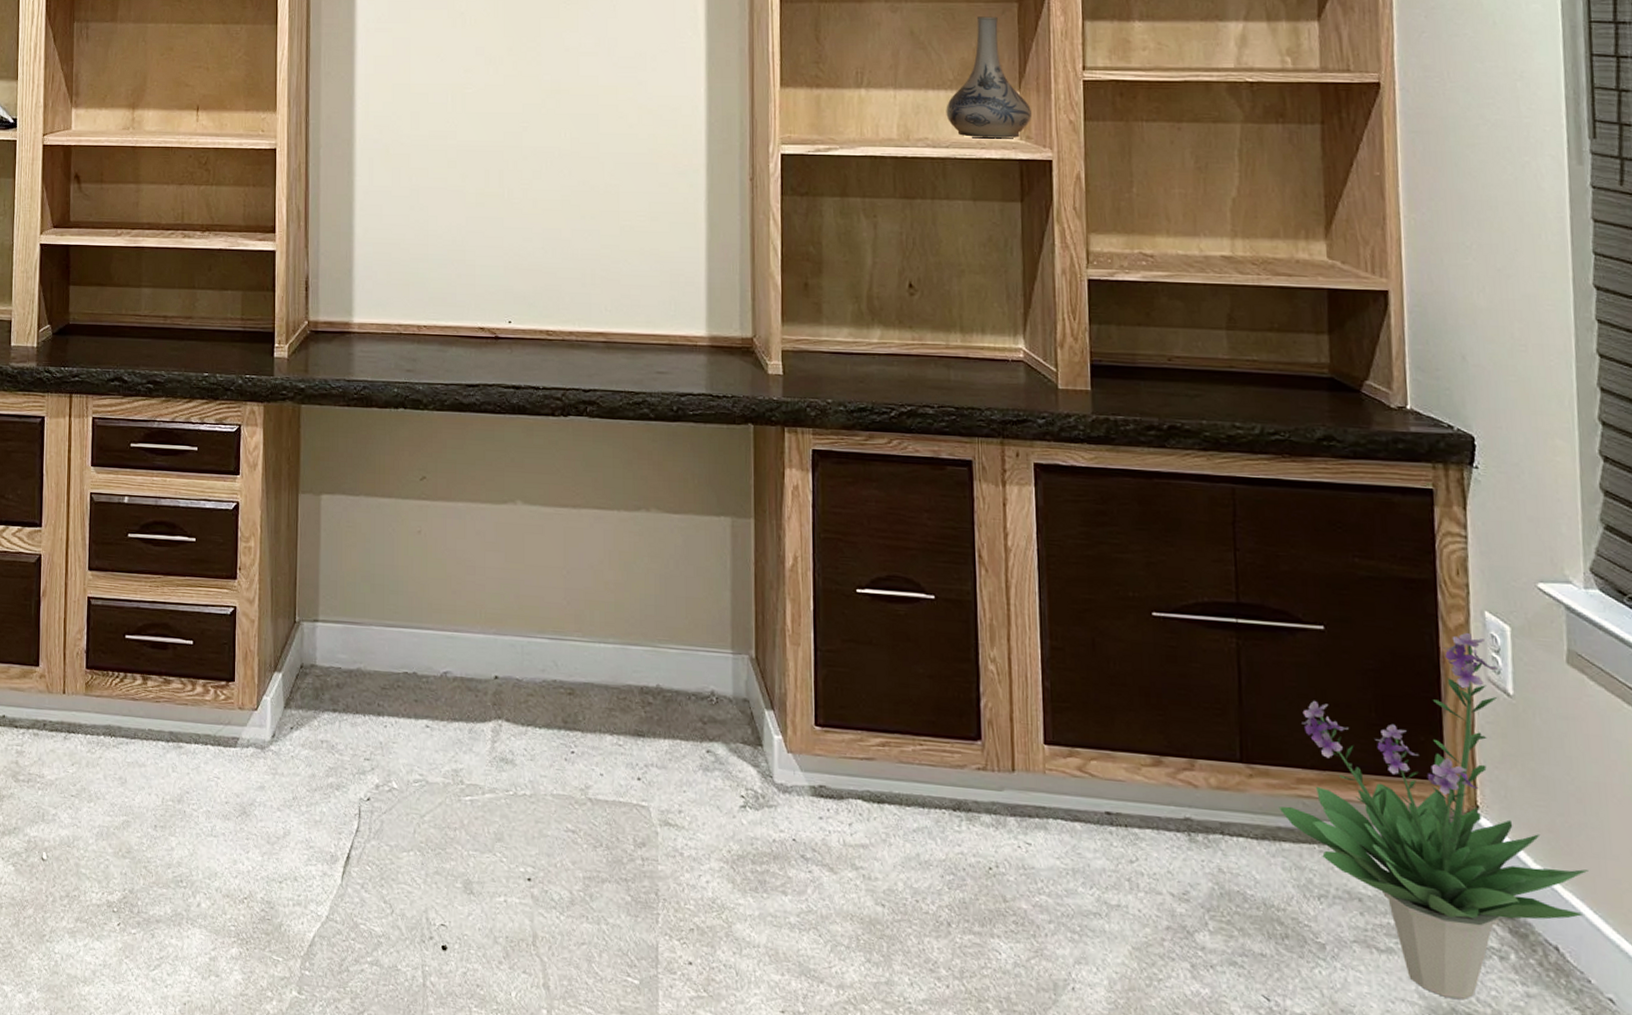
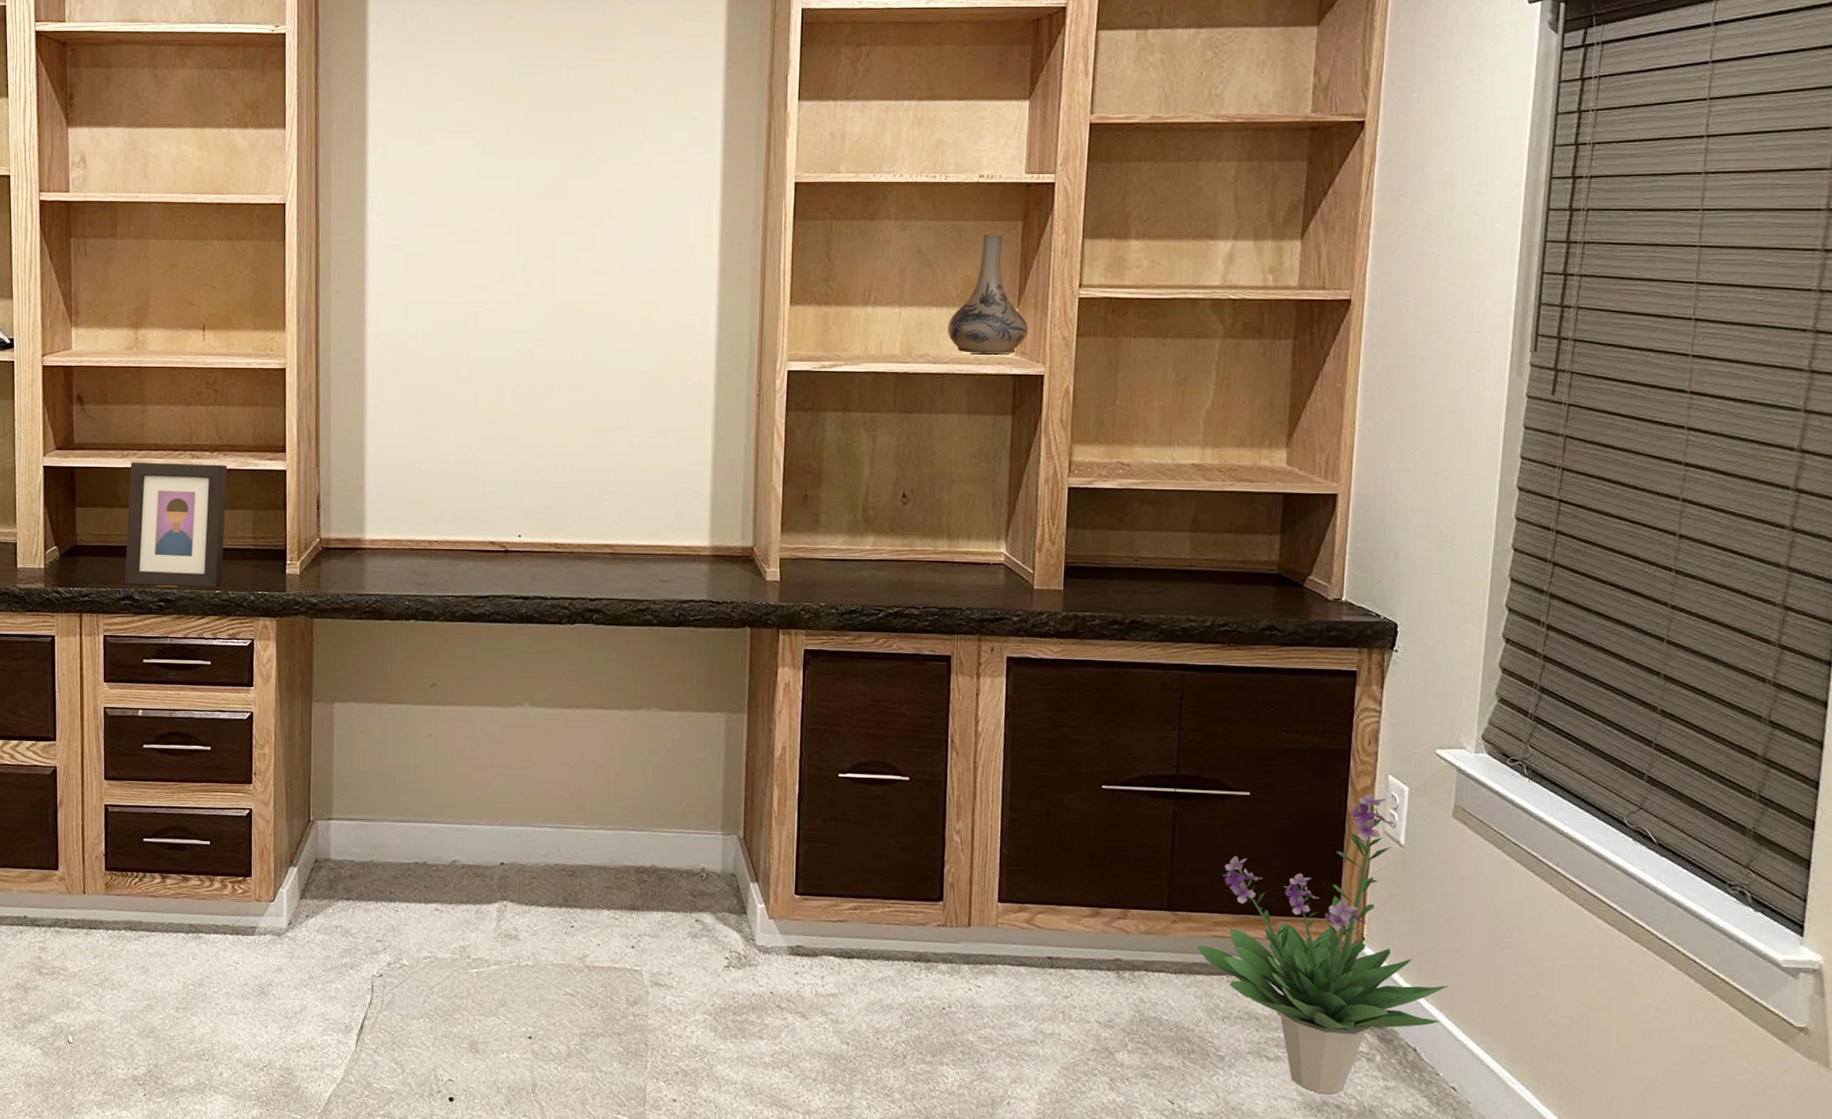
picture frame: none [115,240,218,371] -> present [125,462,228,588]

